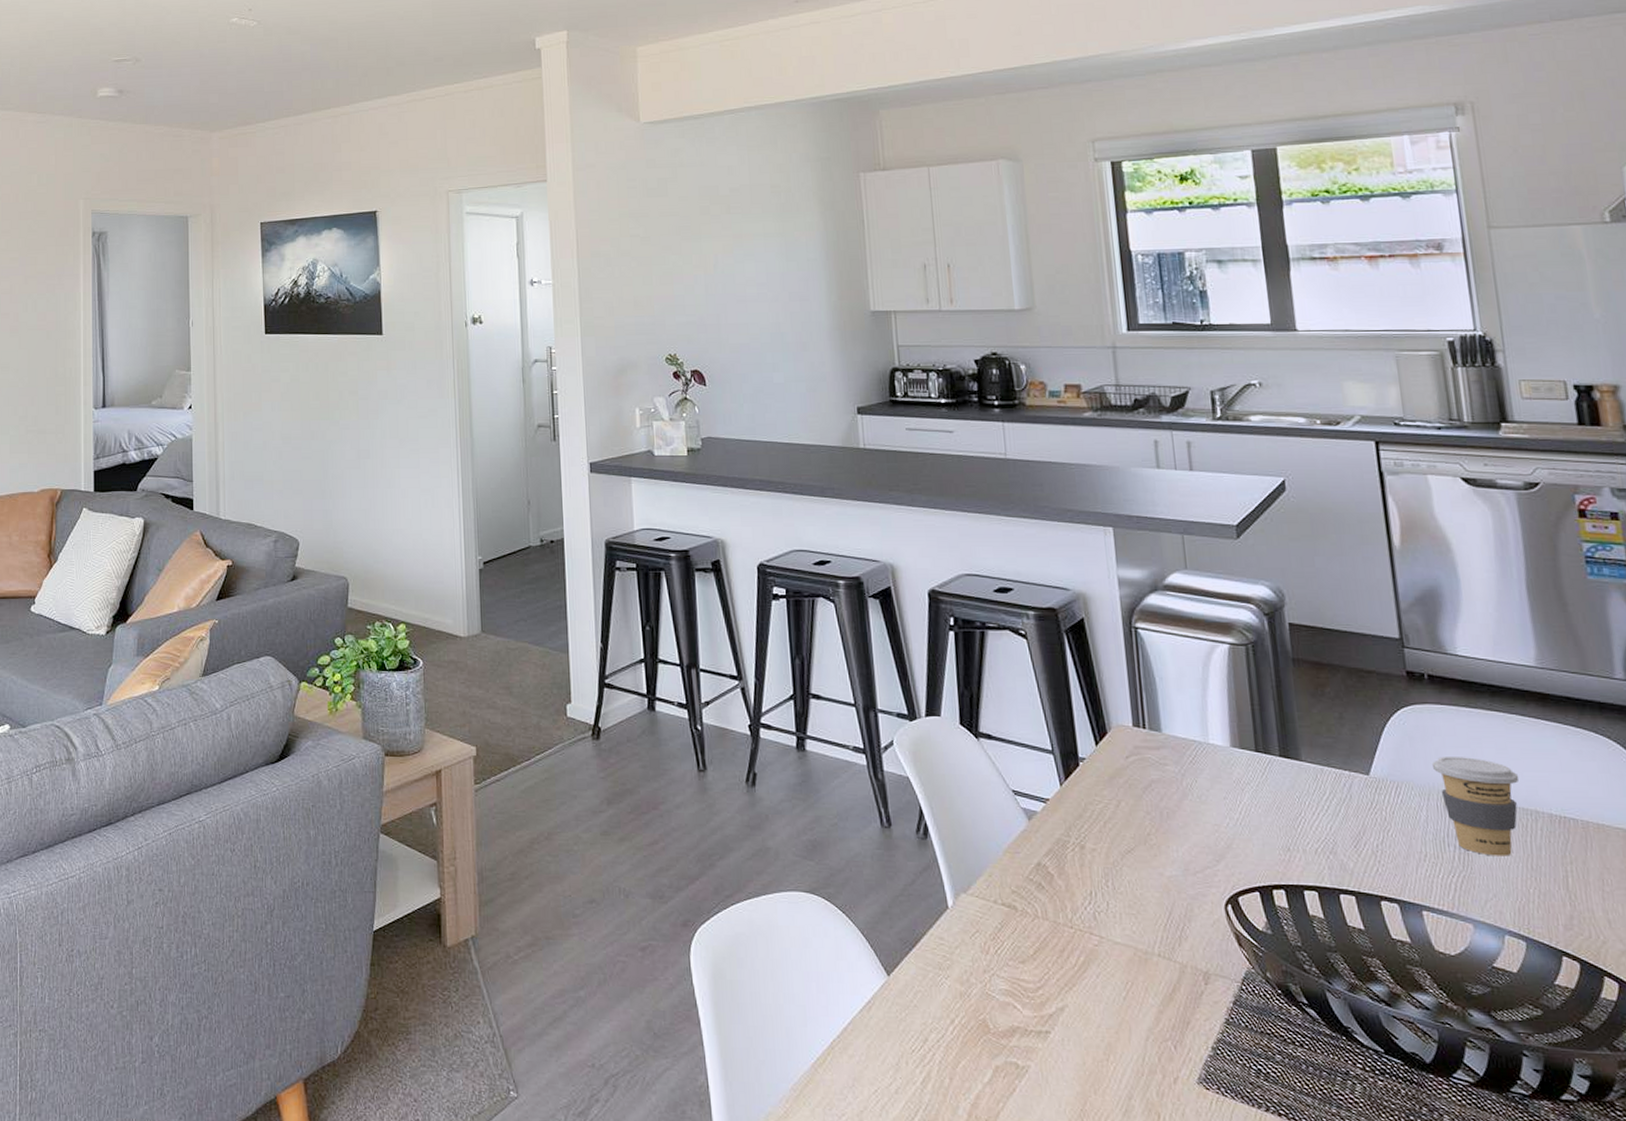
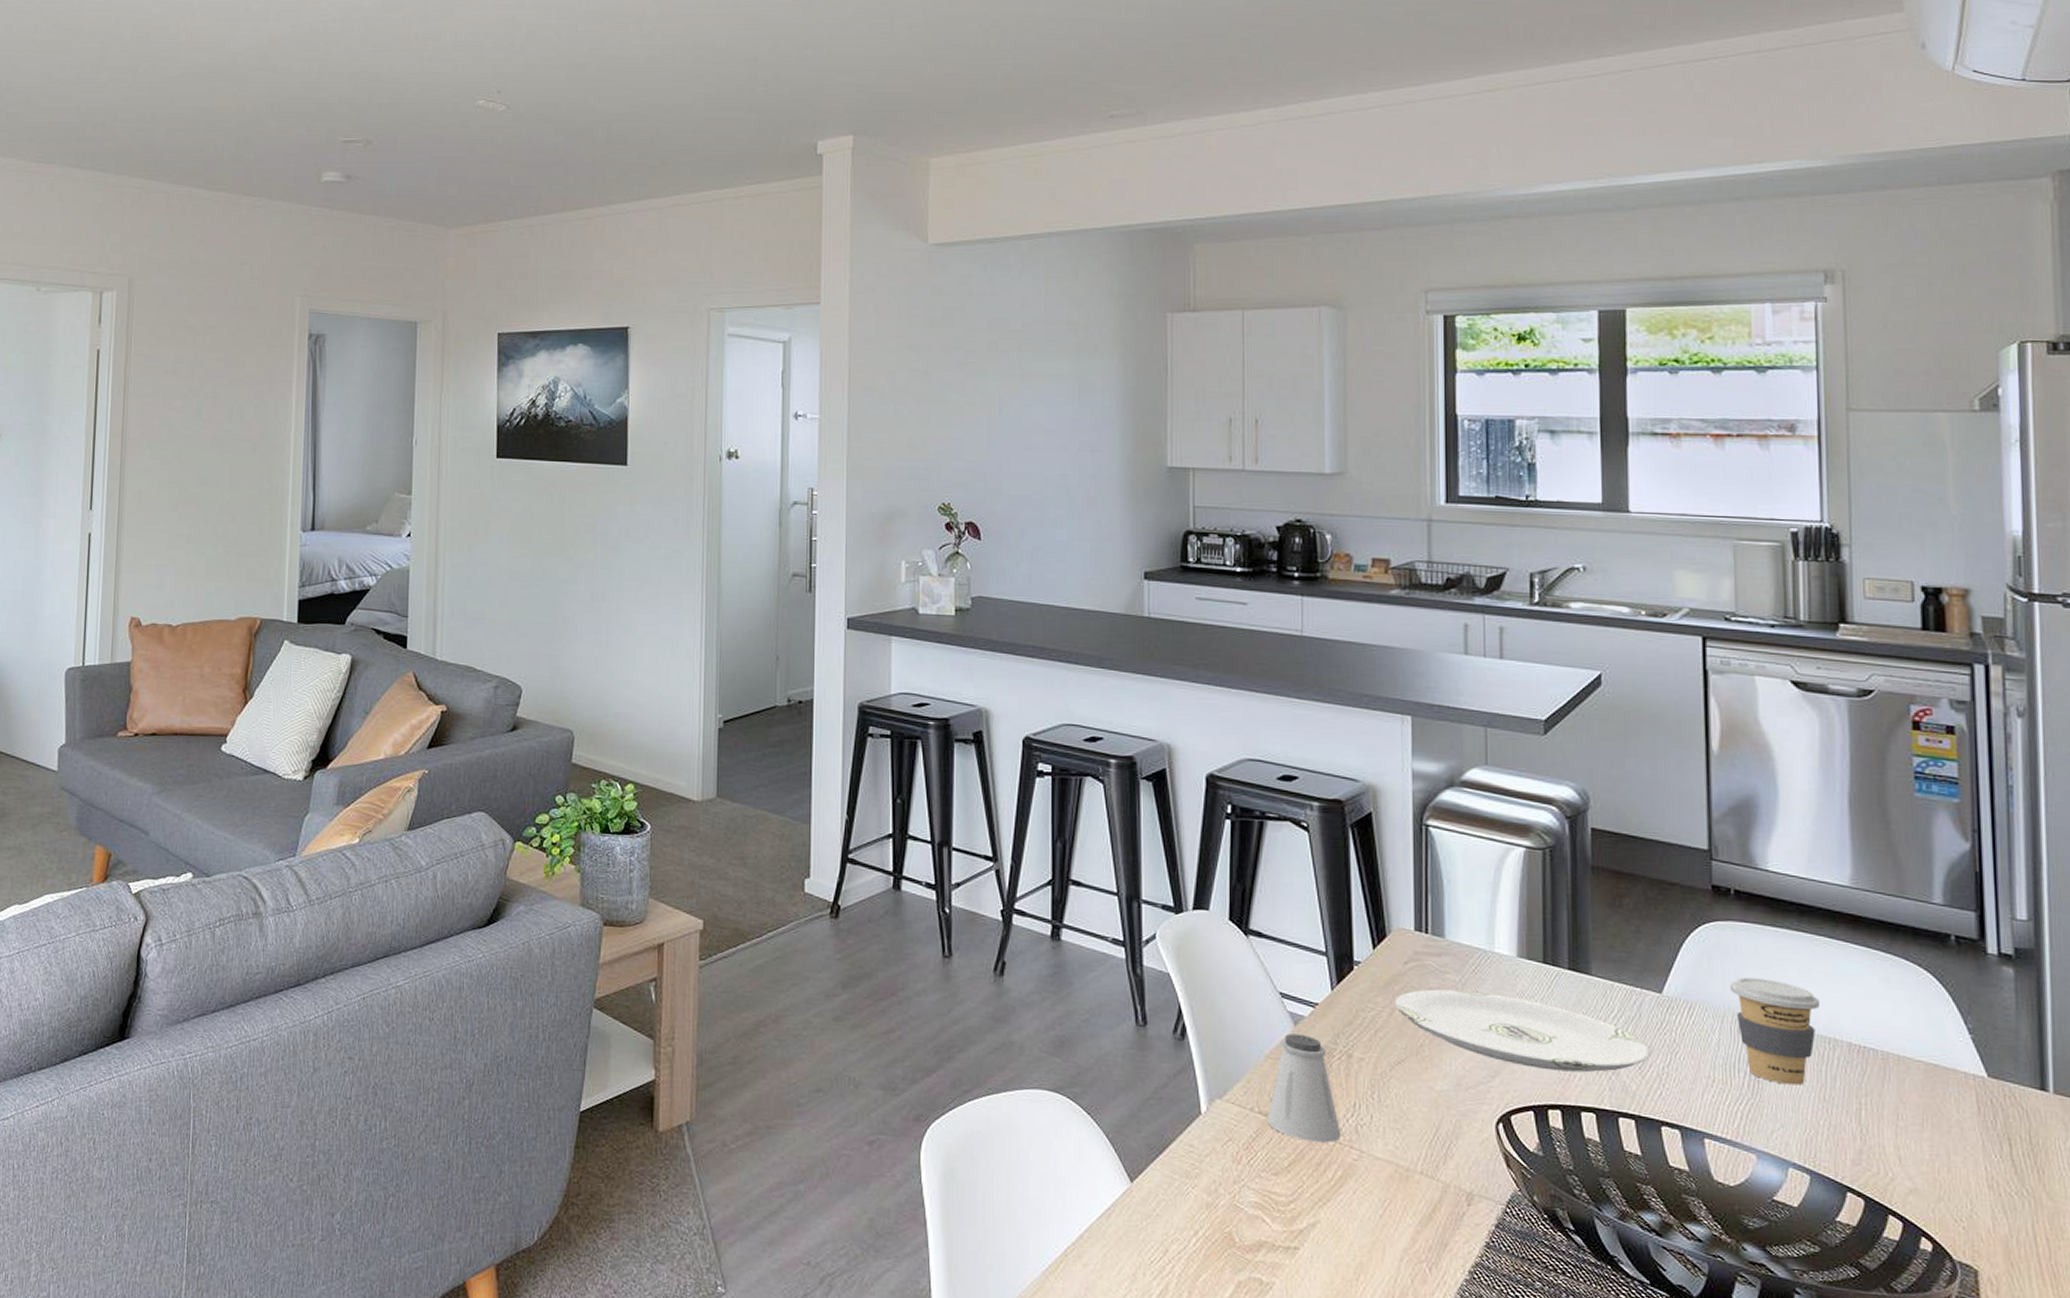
saltshaker: none [1009,828,1081,931] -> present [1266,1033,1341,1144]
plate: none [1120,780,1364,853] -> present [1395,989,1650,1073]

